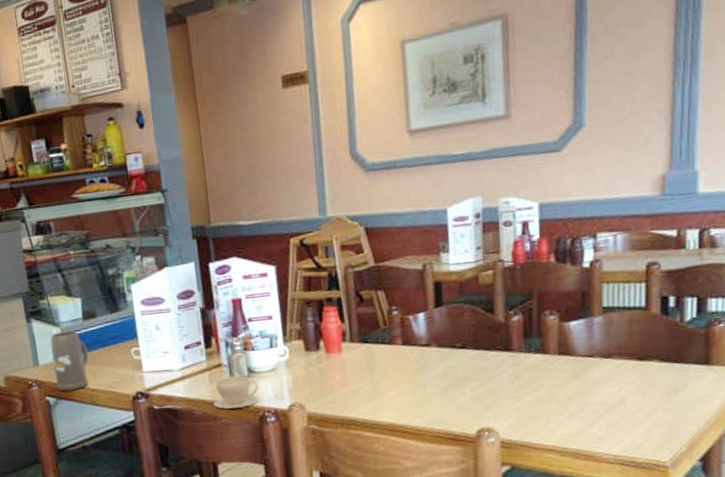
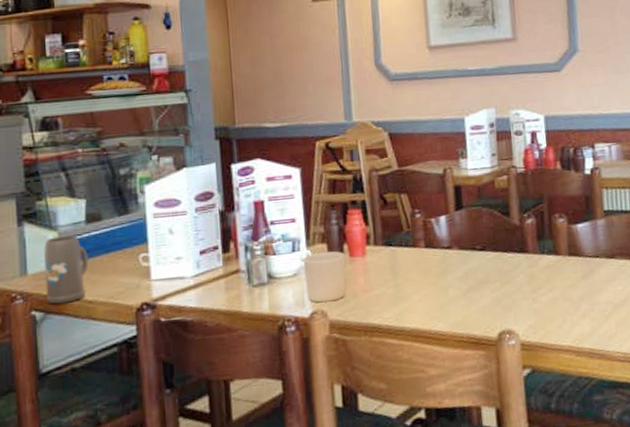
teacup: present [213,376,259,409] -> none [228,282,279,319]
mug: none [280,347,323,396] -> present [303,251,347,303]

